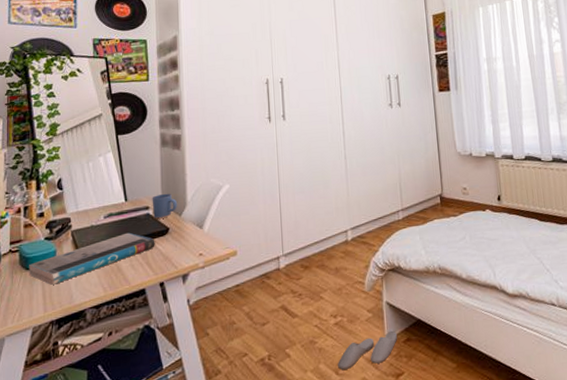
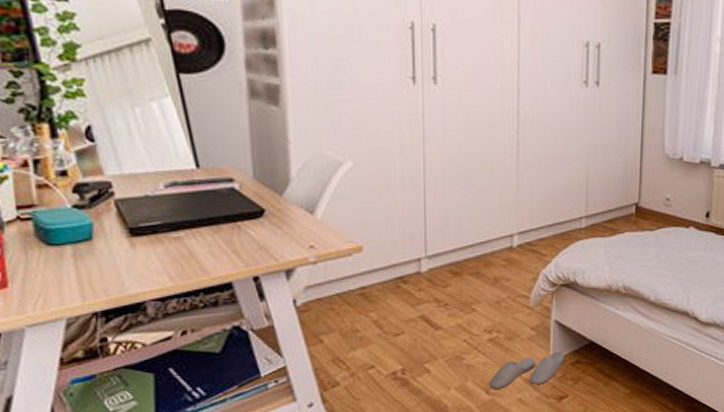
book: present [29,232,155,285] -> none [51,210,245,267]
mug: present [152,193,178,219] -> none [237,163,277,196]

